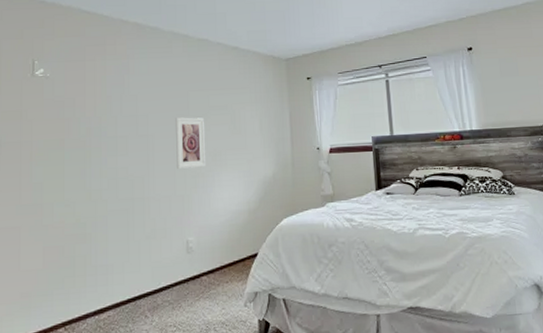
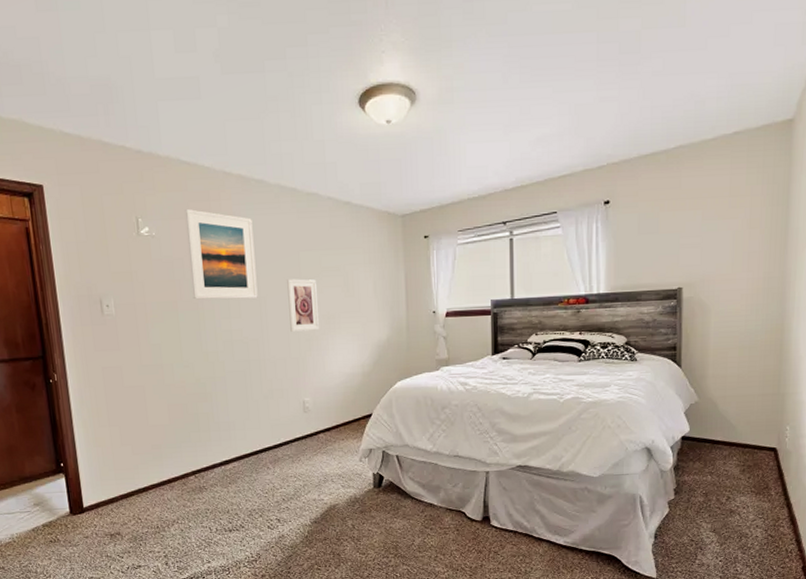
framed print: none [80,53,146,138] -> present [184,209,258,300]

